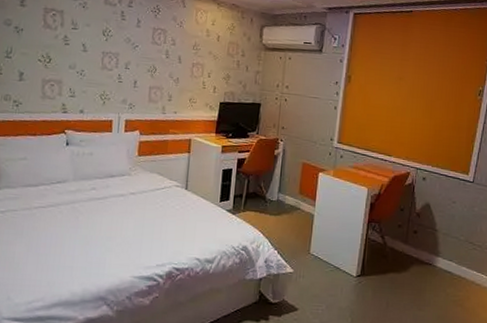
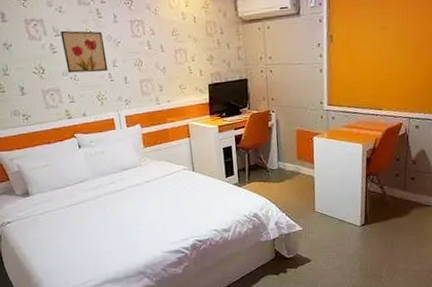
wall art: none [75,25,122,72] -> present [60,30,108,73]

